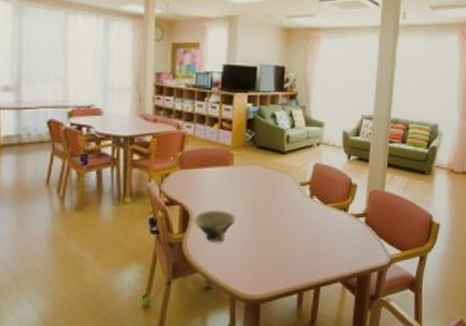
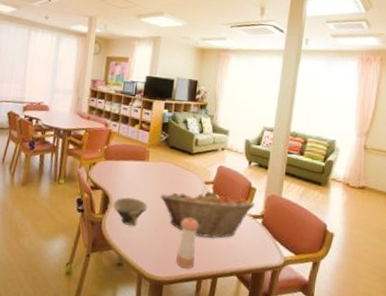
fruit basket: none [250,193,357,246] -> present [160,190,255,239]
pepper shaker: none [273,225,296,282] -> present [176,217,198,269]

